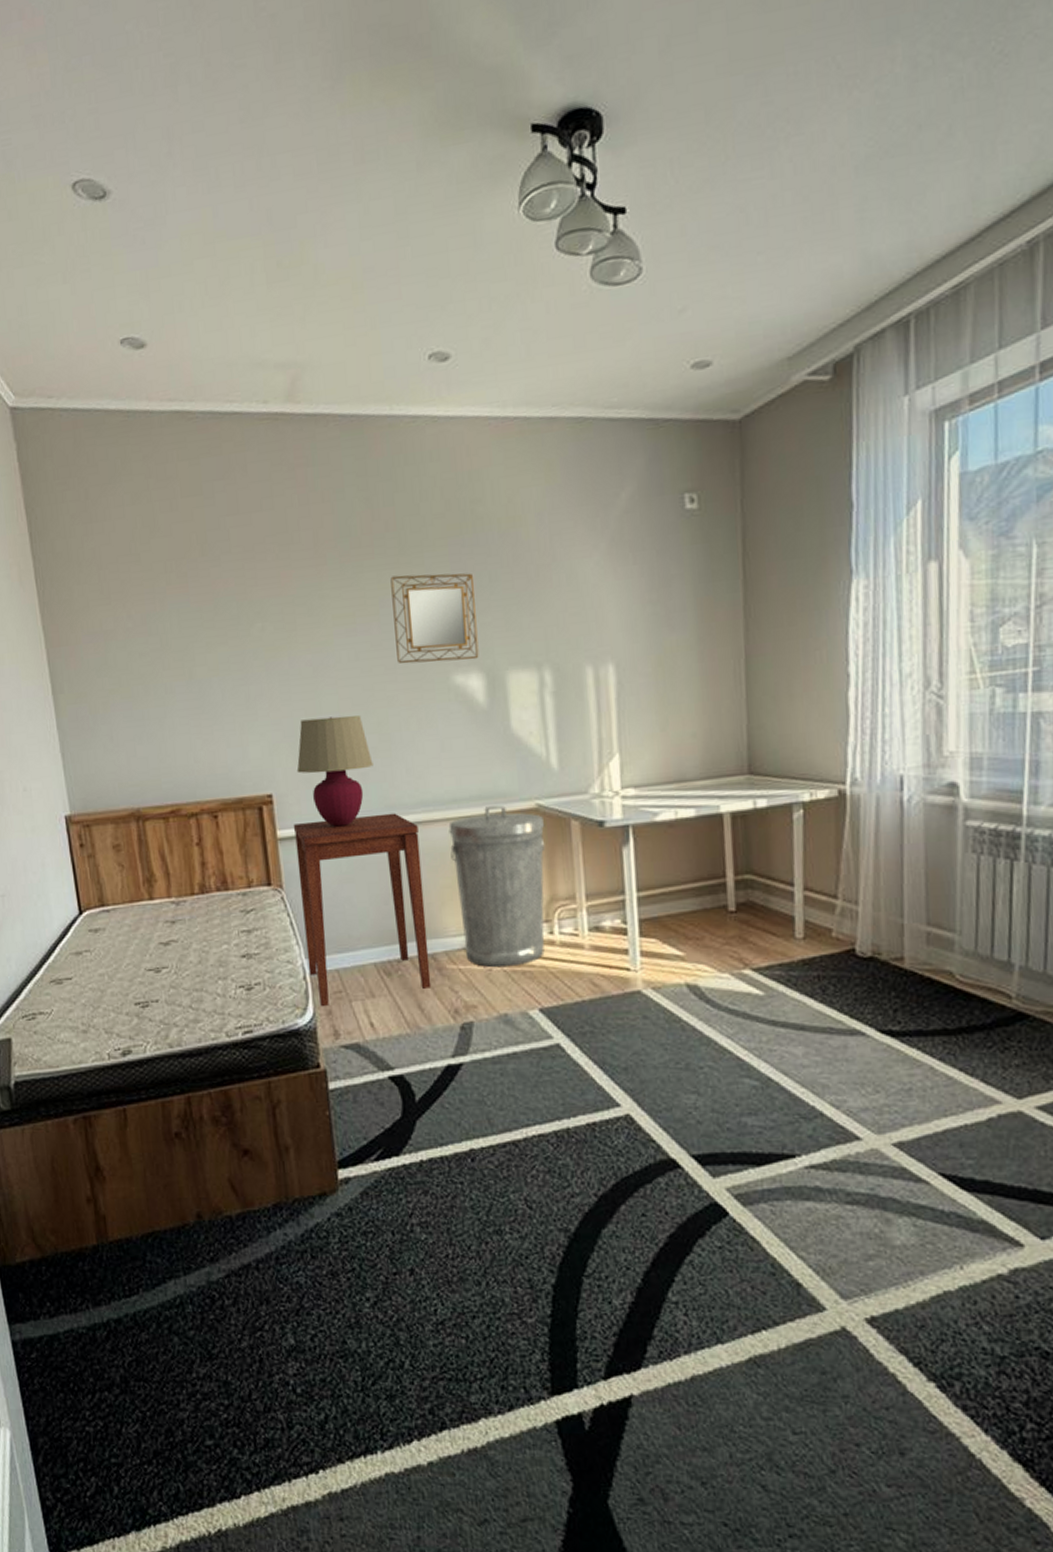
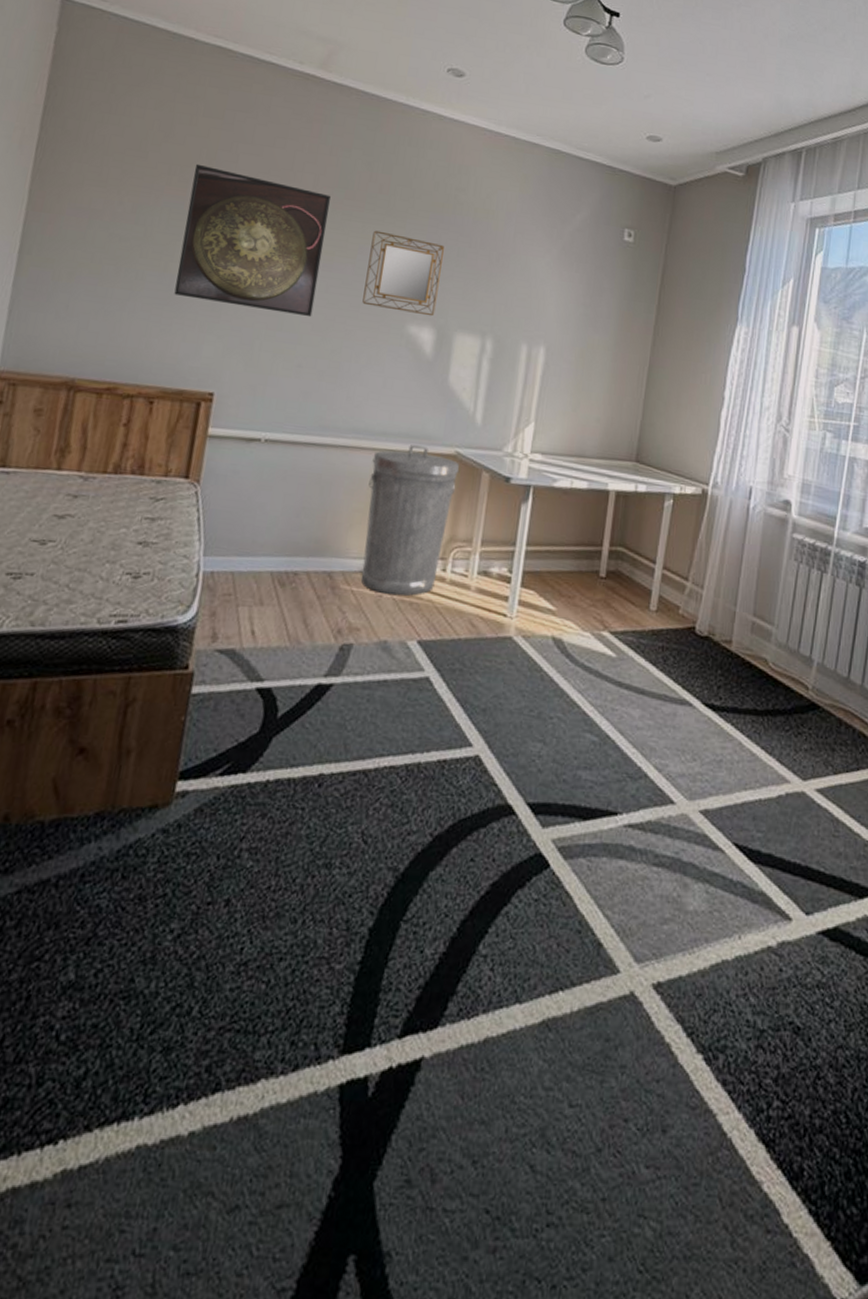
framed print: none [188,549,349,701] -> present [174,163,331,317]
side table: present [293,813,432,1007] -> none [202,425,345,608]
table lamp: present [296,715,373,827] -> none [243,332,318,437]

